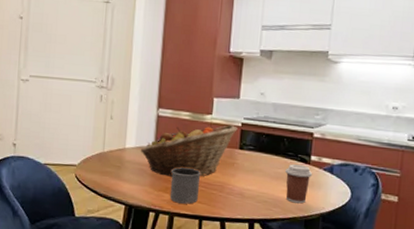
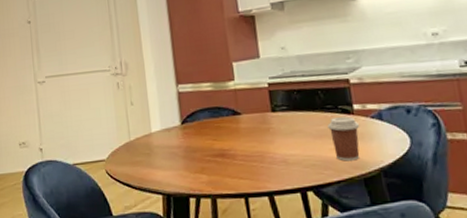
fruit basket: present [140,125,238,178] -> none [167,87,265,156]
mug: present [169,167,201,204] -> none [204,142,239,183]

